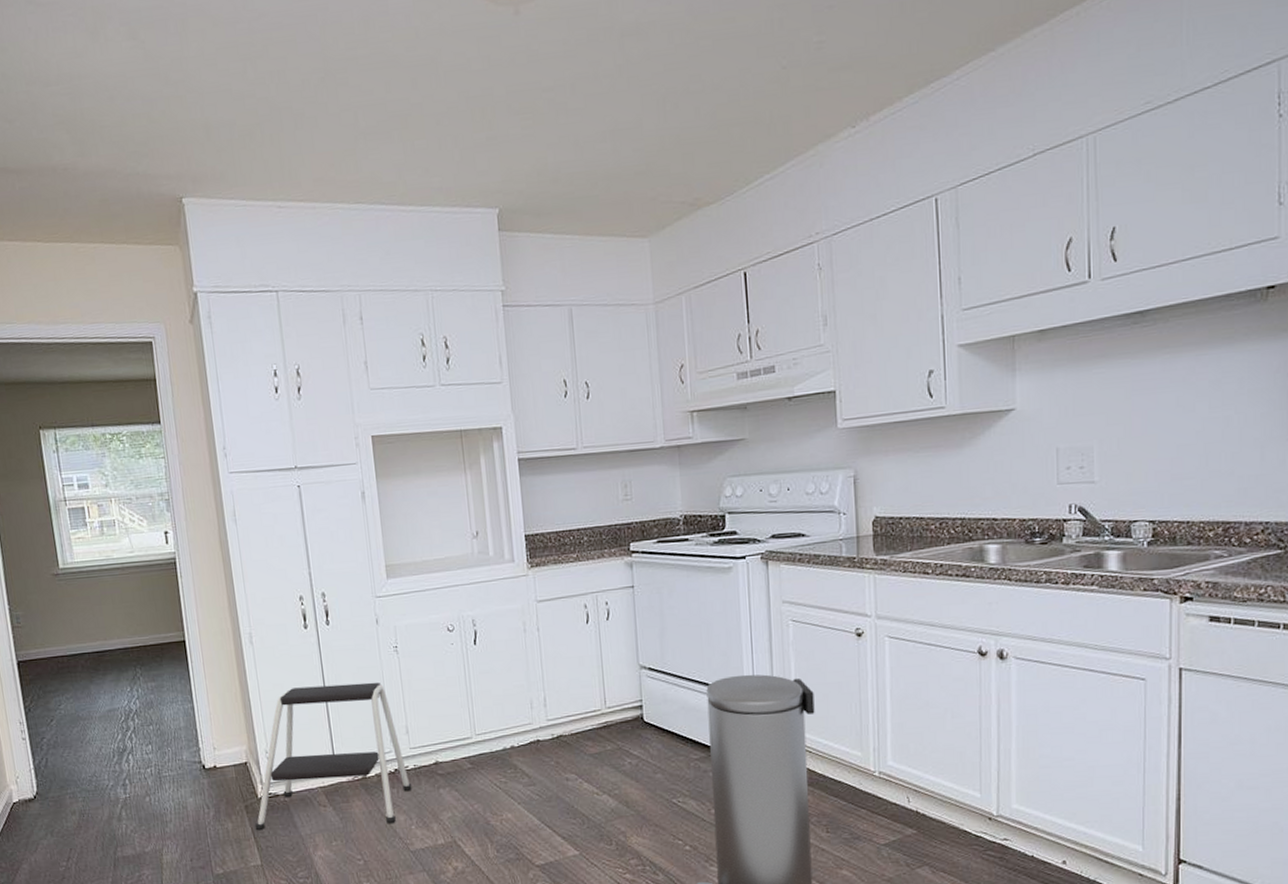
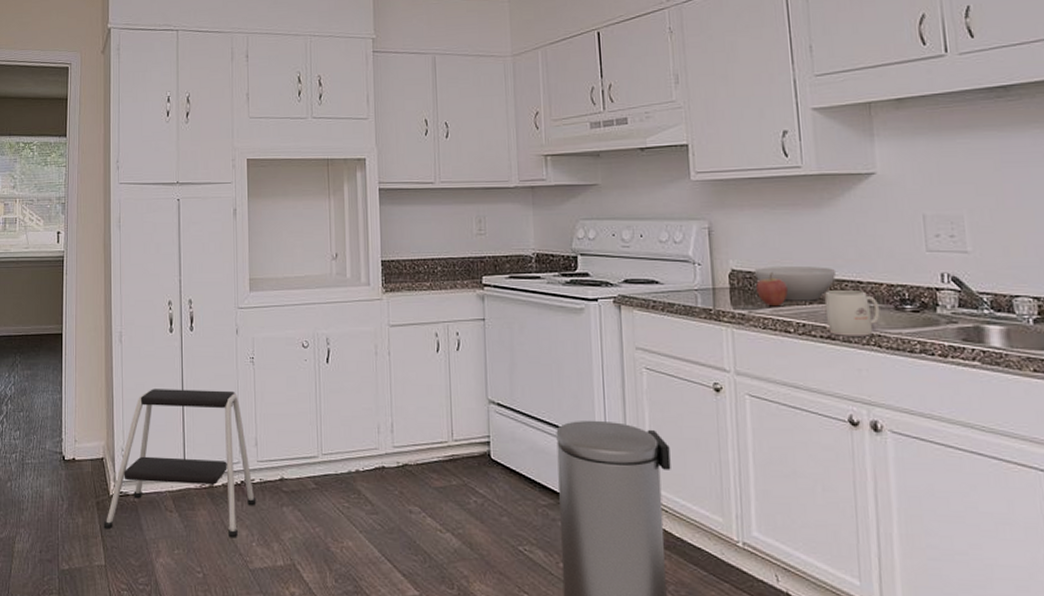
bowl: none [896,507,973,543] -> present [754,267,836,301]
fruit: none [898,515,927,551] -> present [756,271,788,307]
mug: none [961,527,1012,573] -> present [824,291,881,336]

